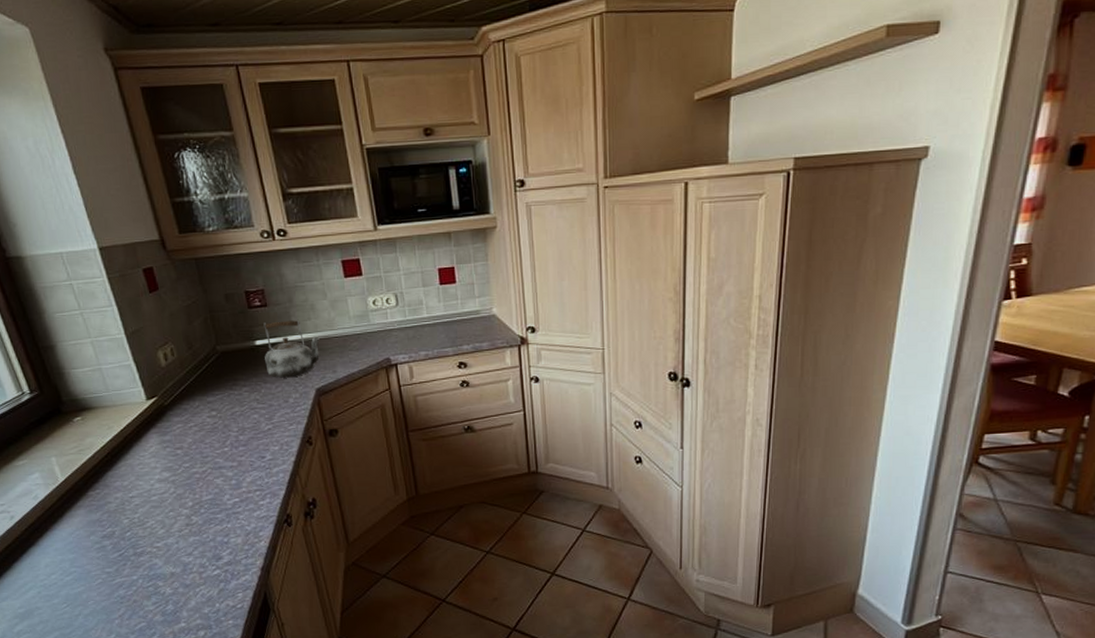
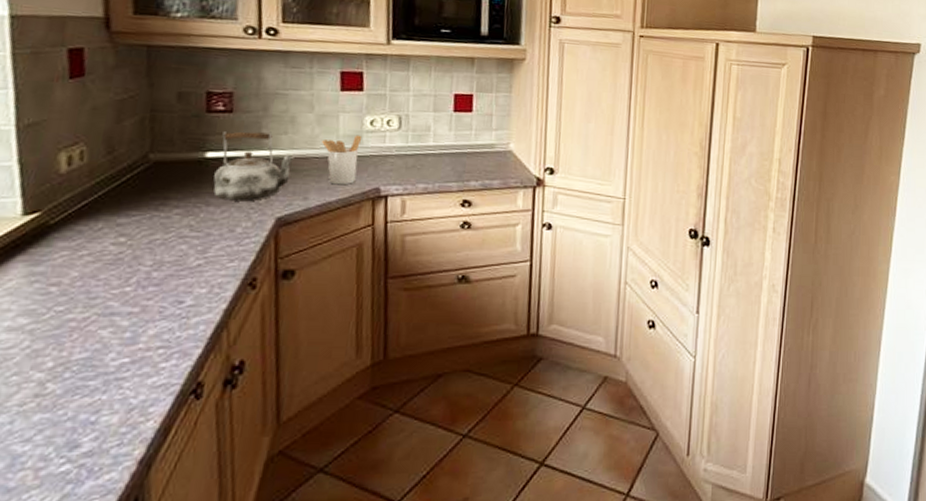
utensil holder: none [338,314,370,359] -> present [322,135,363,185]

